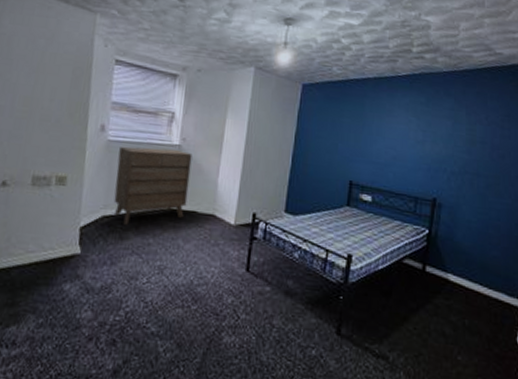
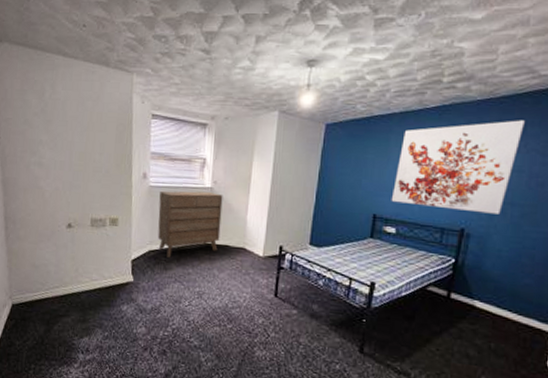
wall art: none [367,93,485,185] -> present [391,120,525,215]

